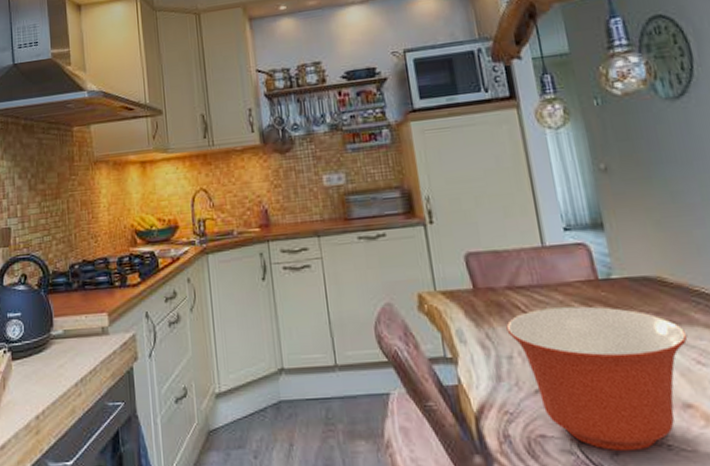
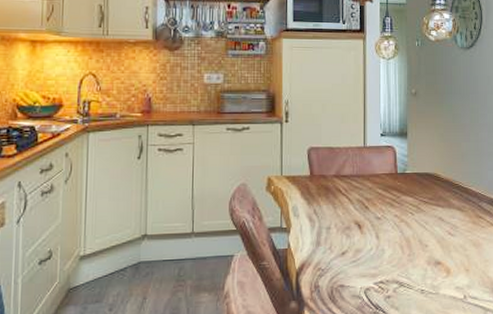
mixing bowl: present [506,306,688,452] -> none [329,192,446,296]

